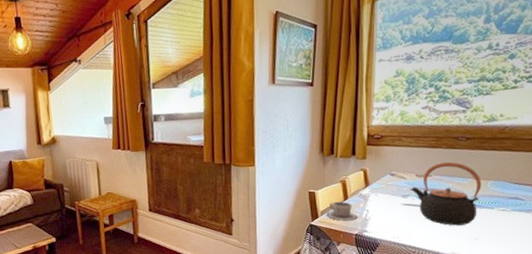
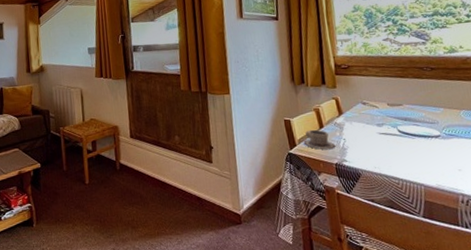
teapot: present [410,161,482,226] -> none [383,91,456,156]

